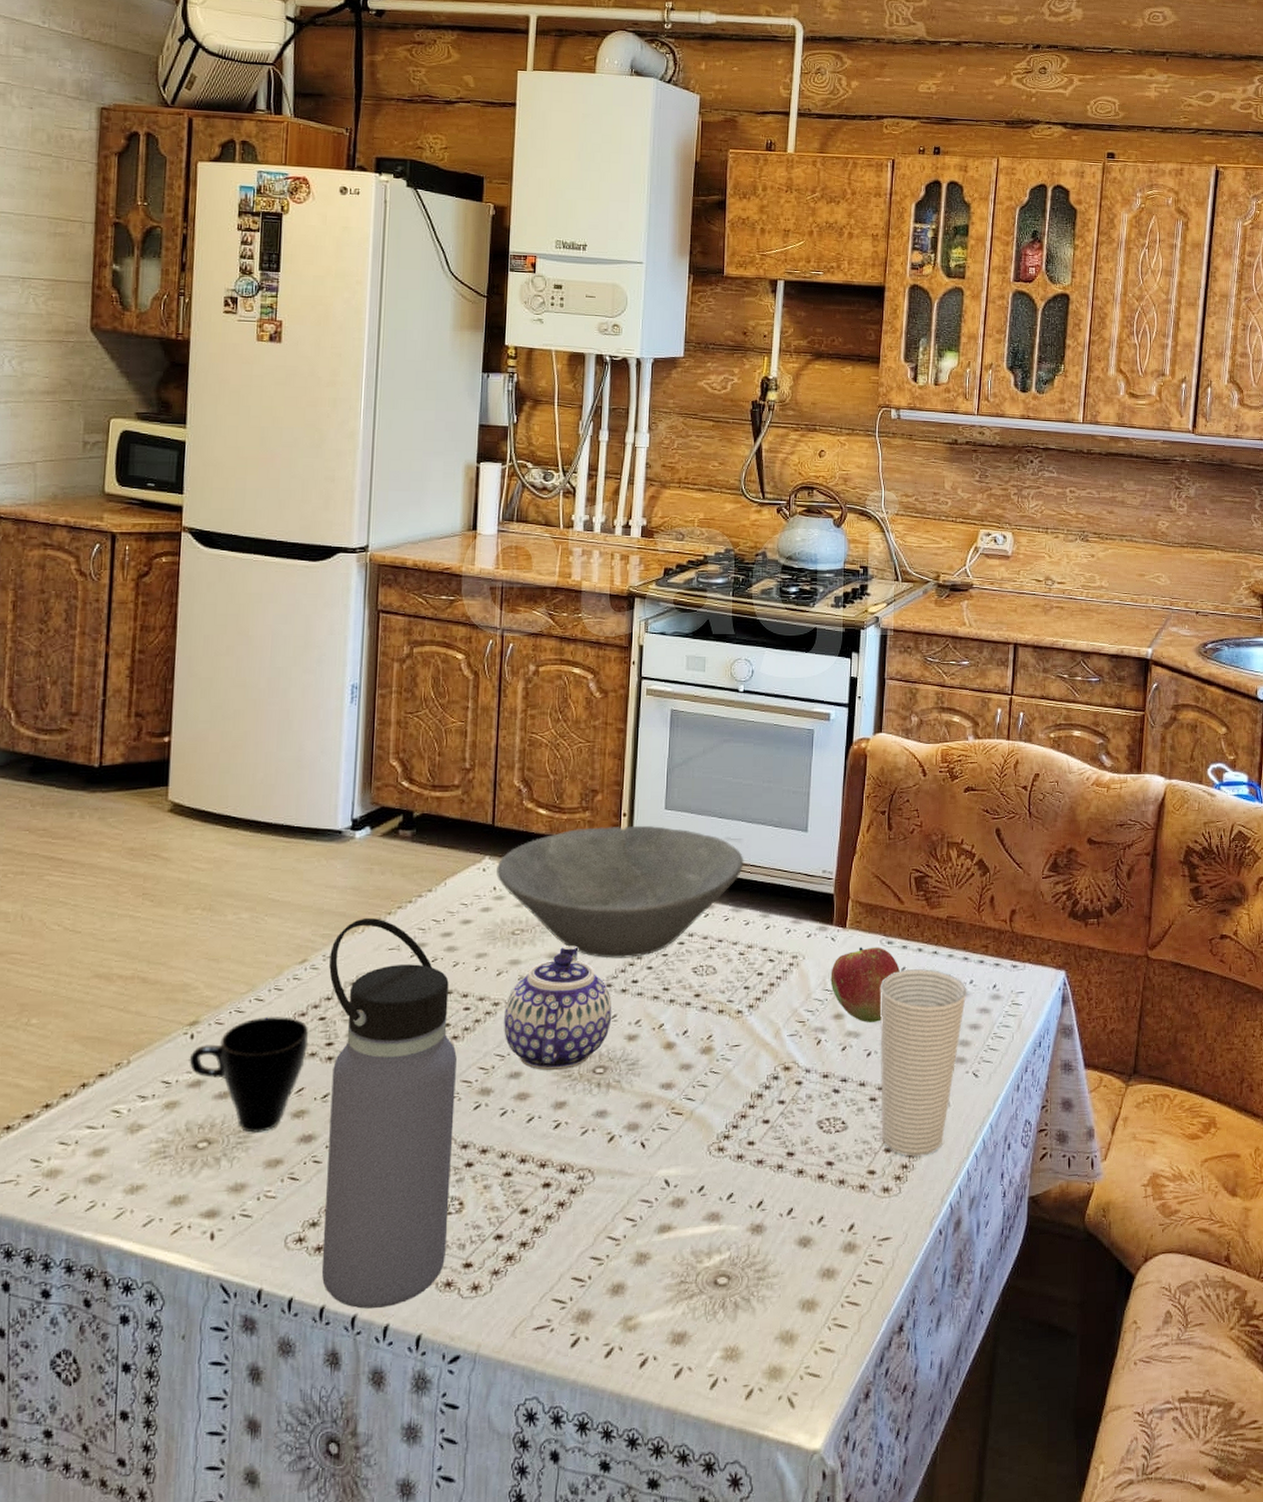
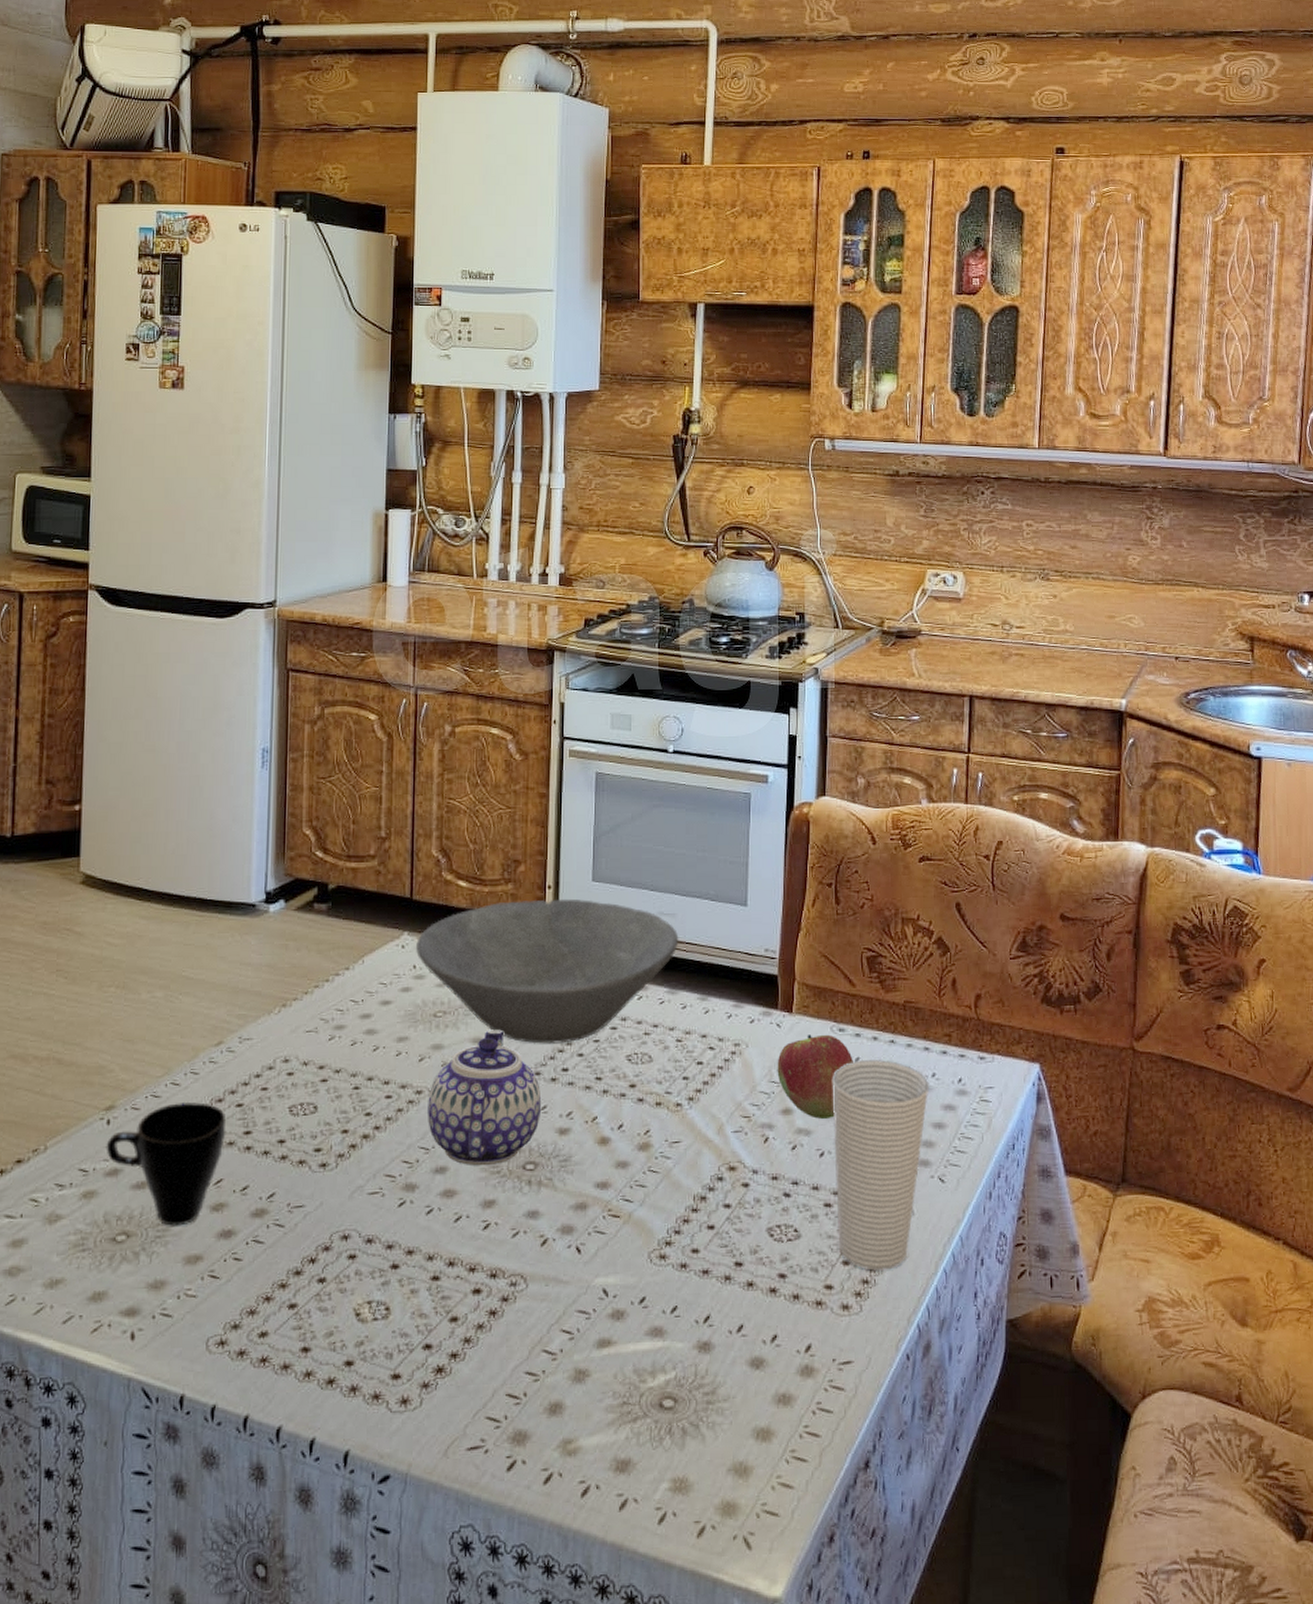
water bottle: present [321,918,457,1309] -> none [244,998,379,1420]

